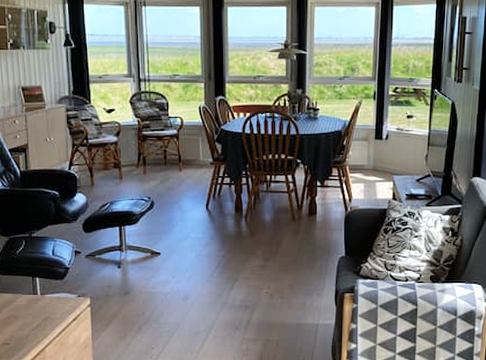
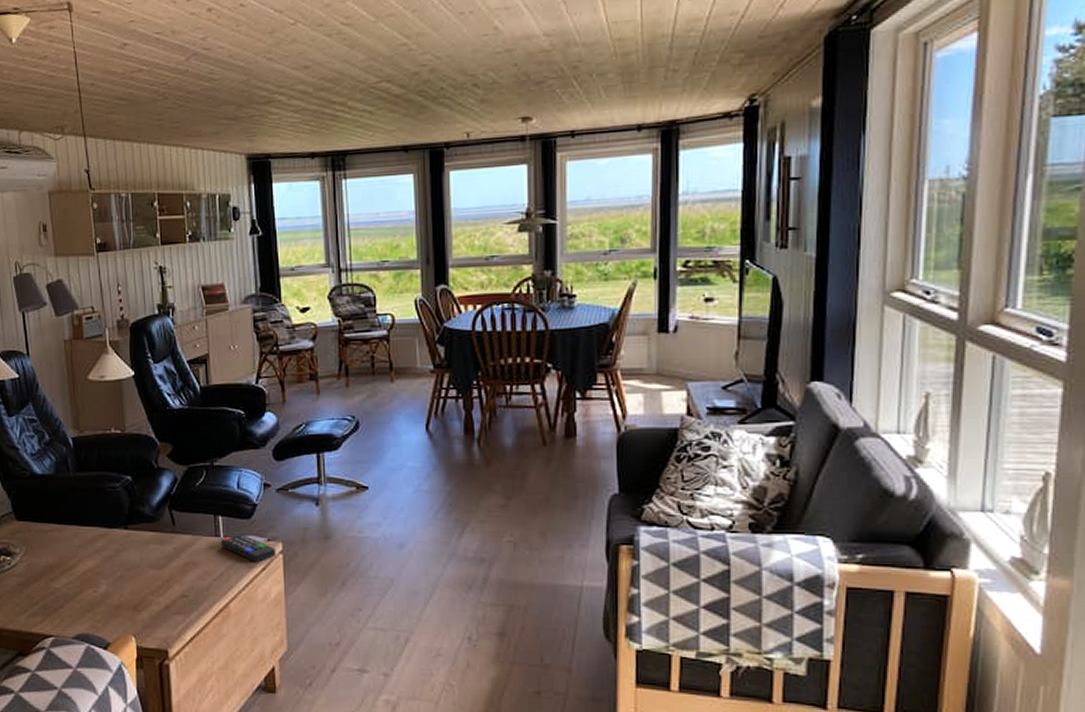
remote control: none [37,291,85,315] -> present [220,533,276,563]

